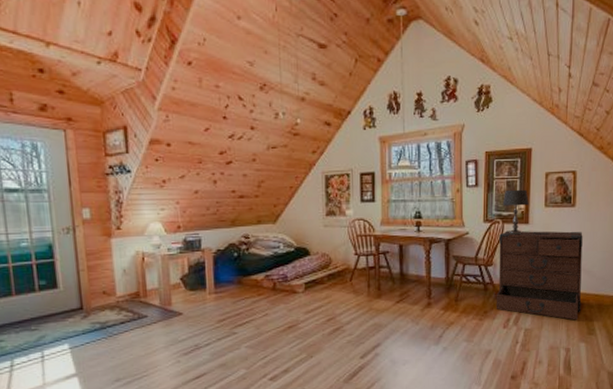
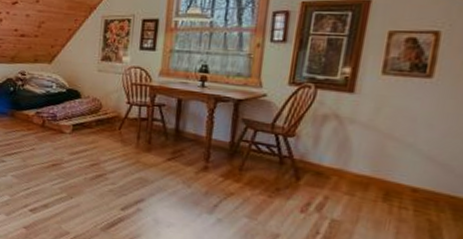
dresser: present [496,230,583,320] -> none [292,98,440,224]
table lamp: present [502,189,529,235] -> none [317,49,359,106]

